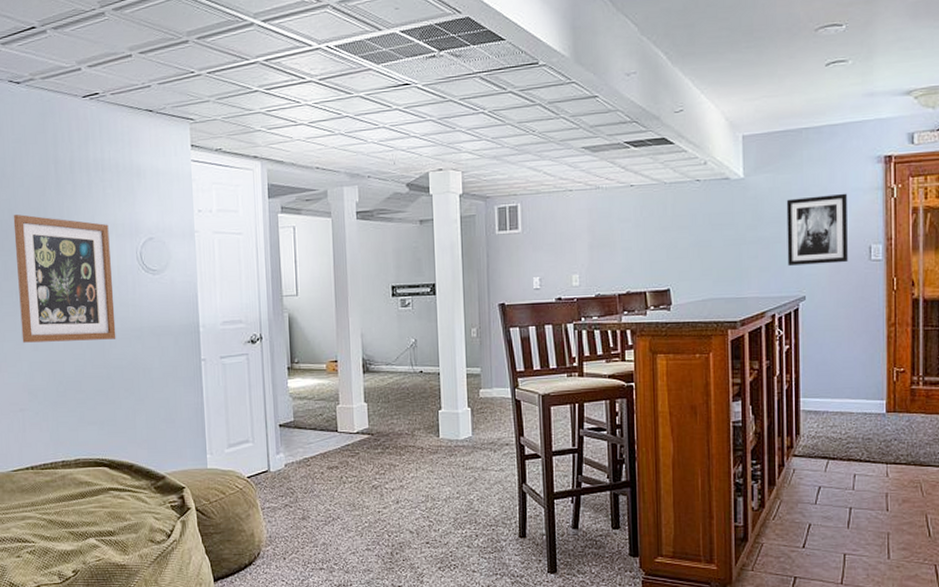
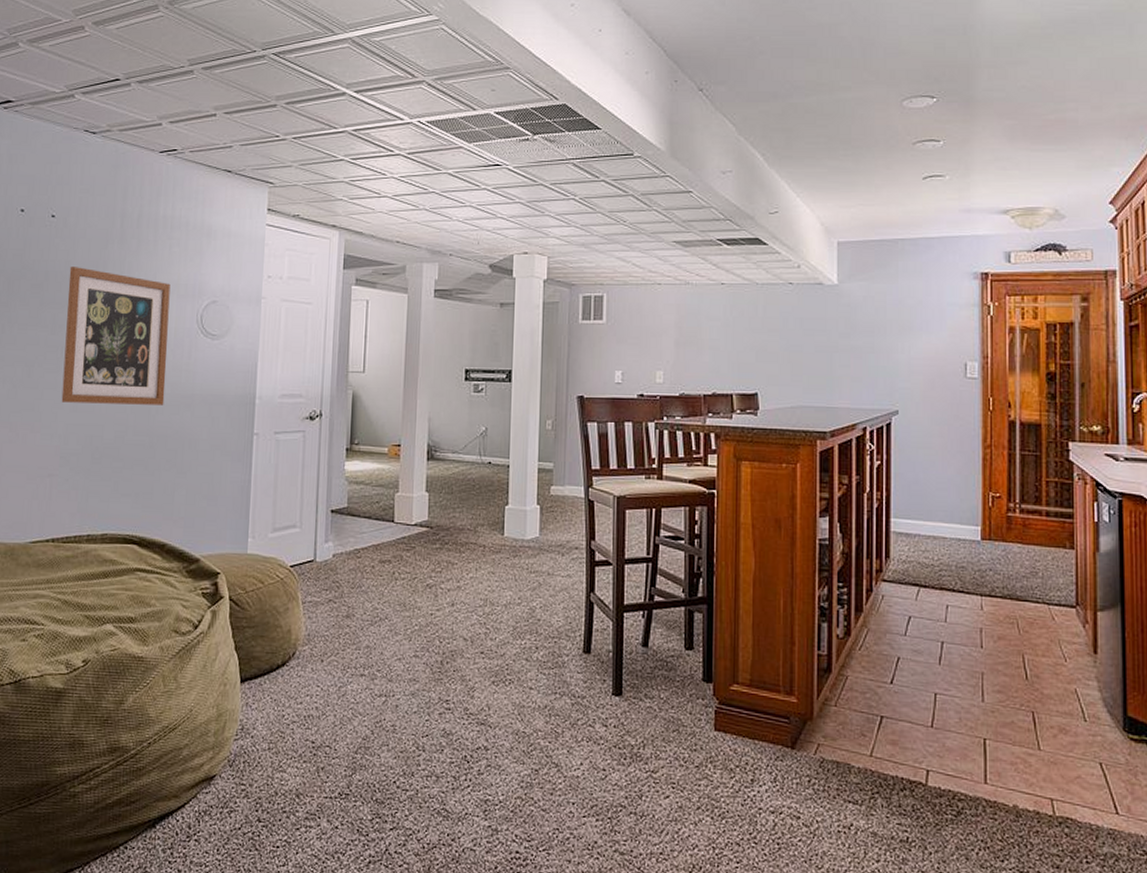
wall art: present [786,193,848,266] -> none [880,307,943,379]

